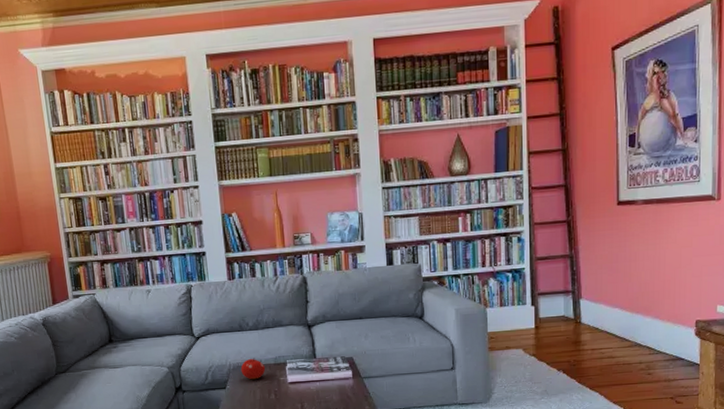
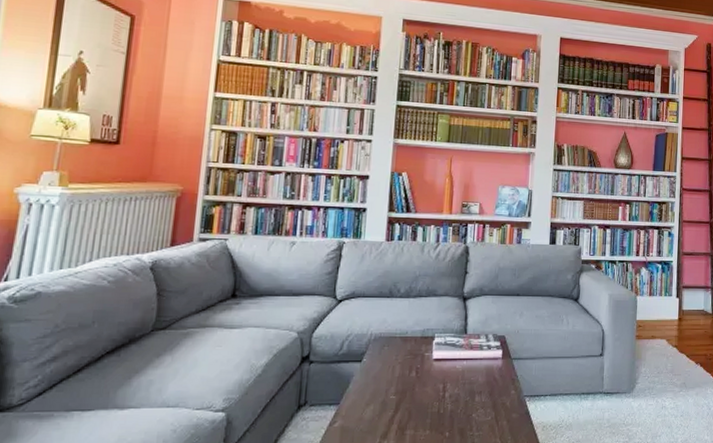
fruit: present [240,358,266,380] -> none [382,328,411,354]

